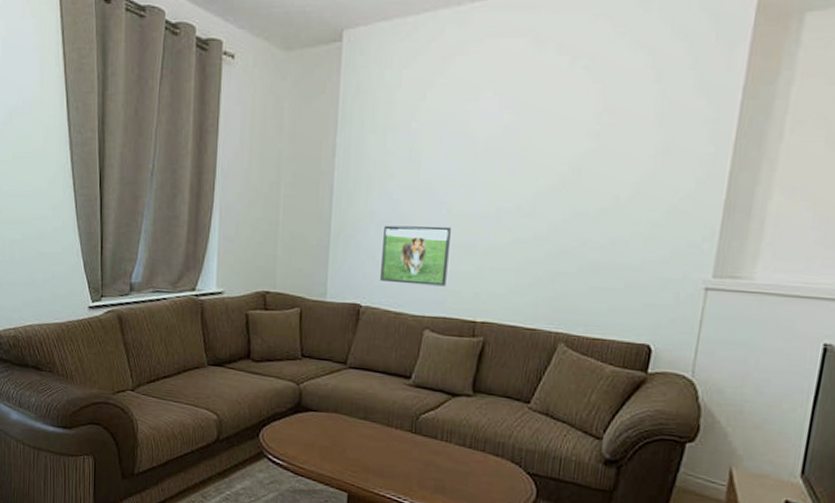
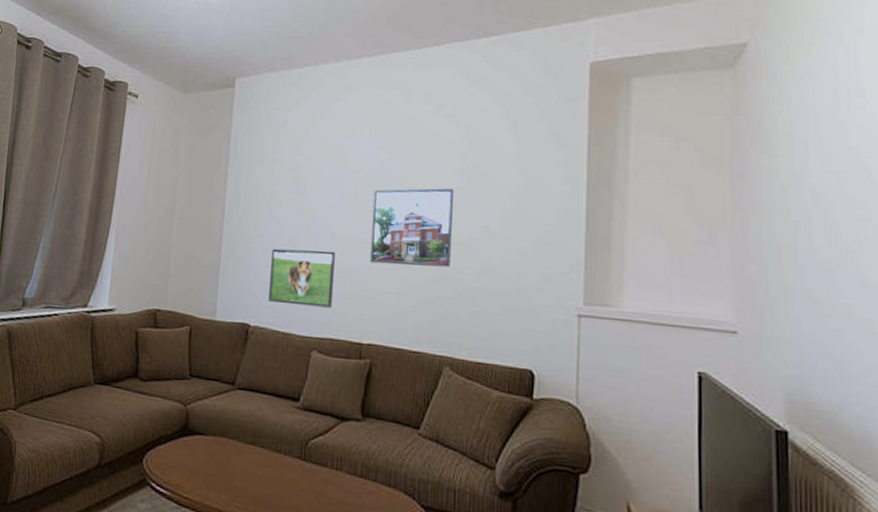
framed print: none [488,153,585,241] -> present [370,188,454,267]

